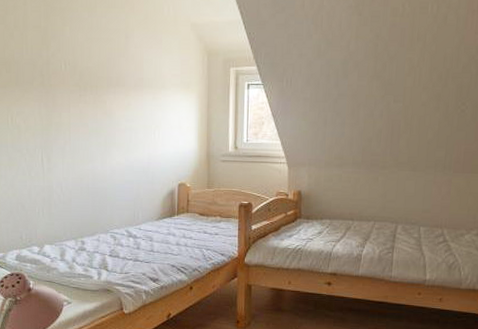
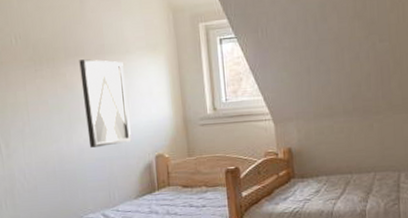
wall art: none [119,90,159,171] -> present [79,59,132,148]

